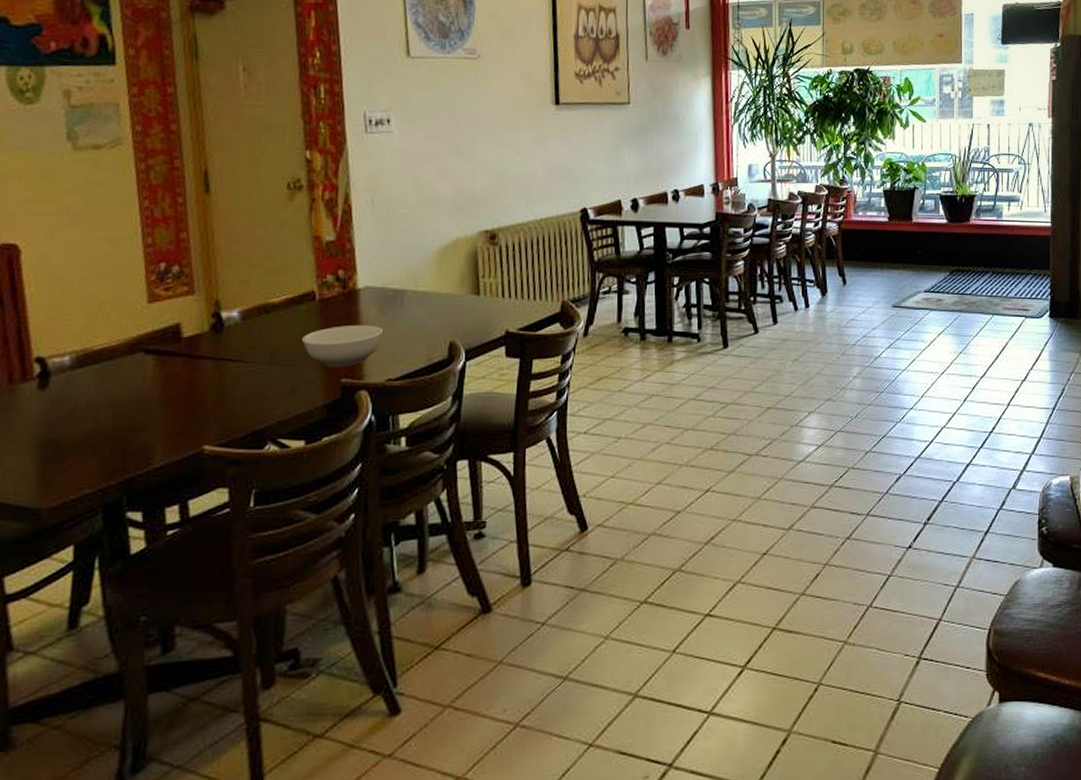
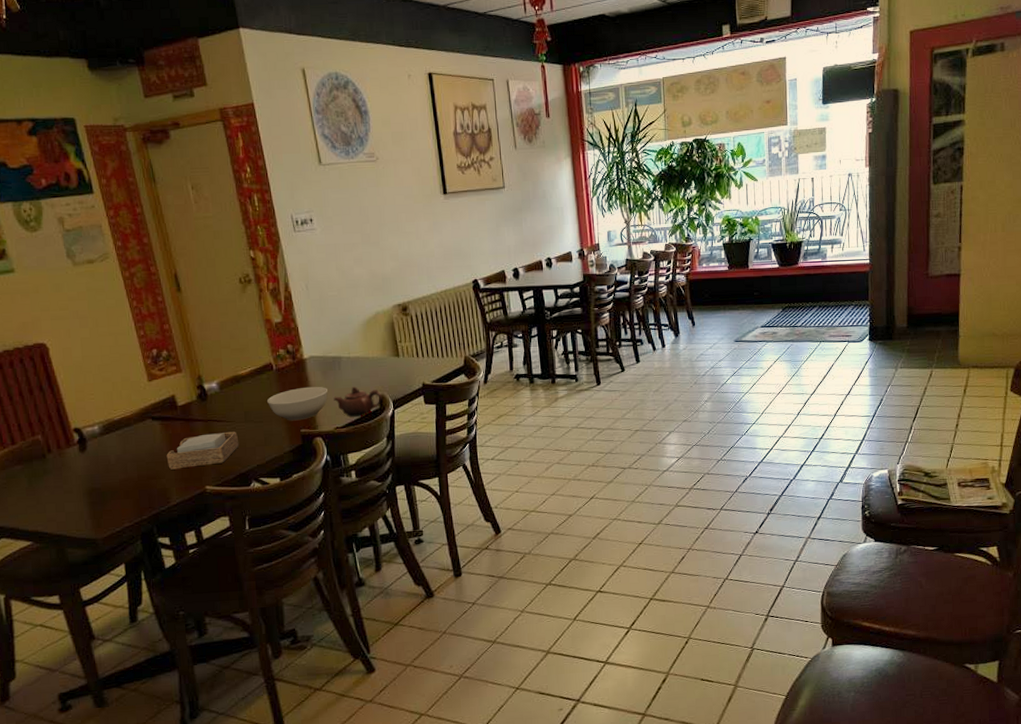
napkin holder: none [156,375,258,421] -> present [166,431,239,470]
teapot: none [389,328,452,367] -> present [333,386,383,417]

